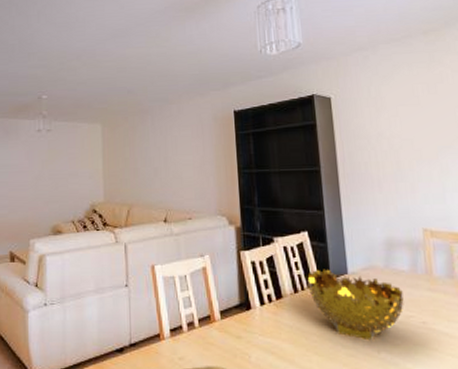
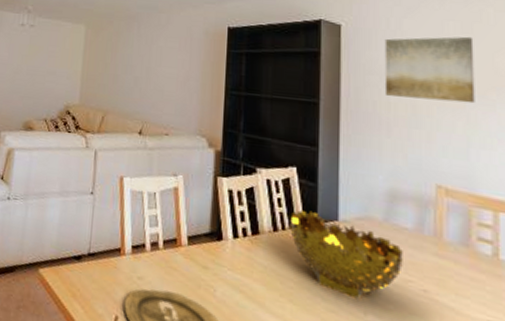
wall art: none [368,96,445,156] -> present [384,36,475,104]

